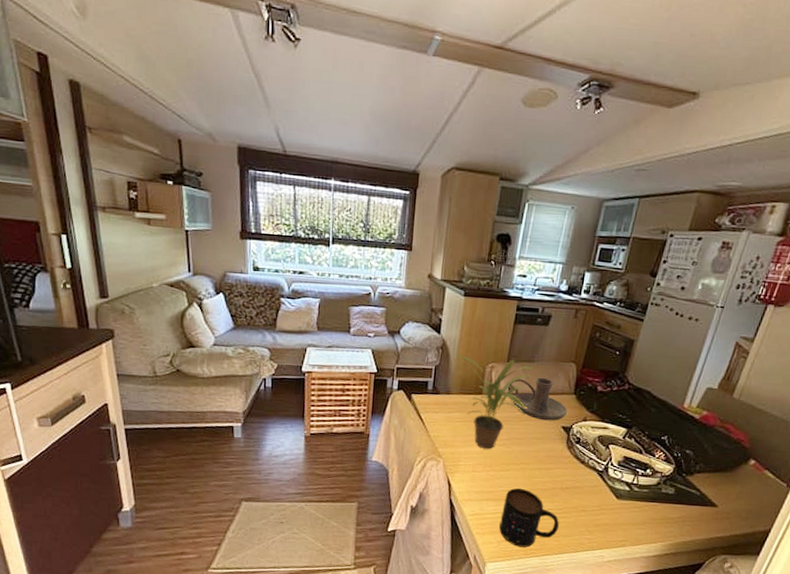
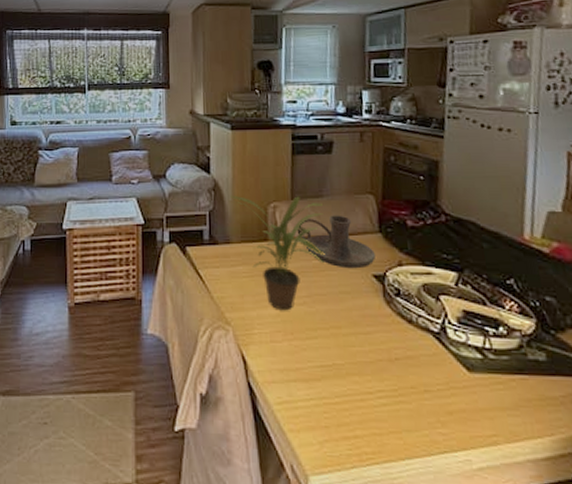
mug: present [499,488,559,547] -> none [317,363,398,450]

